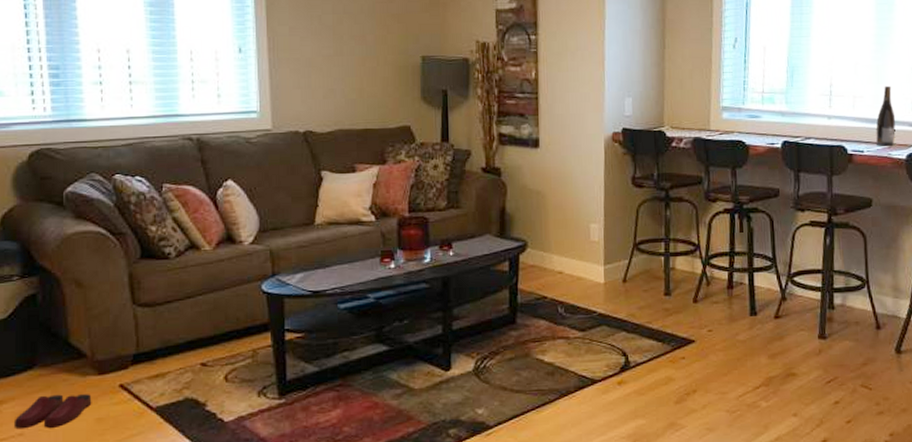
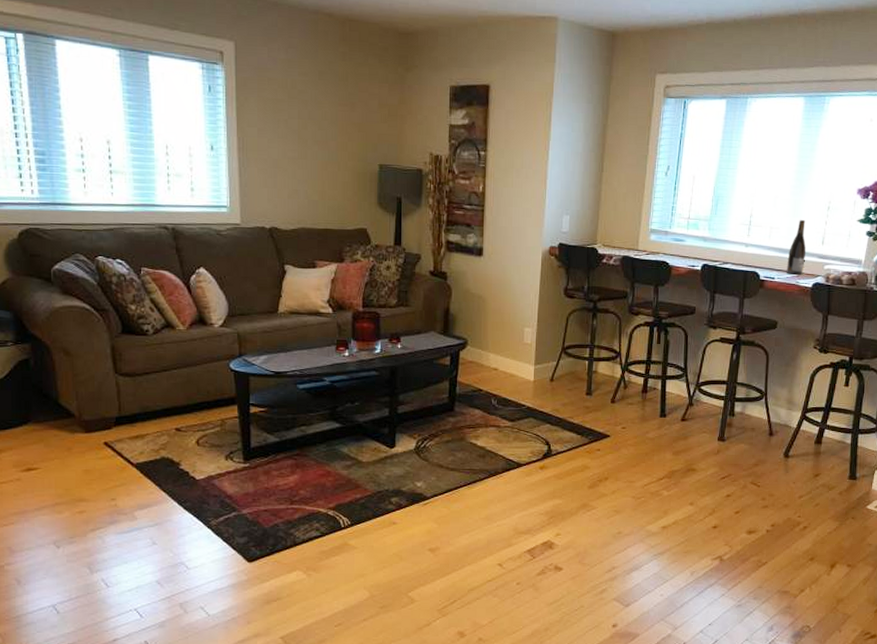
slippers: present [13,394,92,428] -> none [11,447,80,475]

